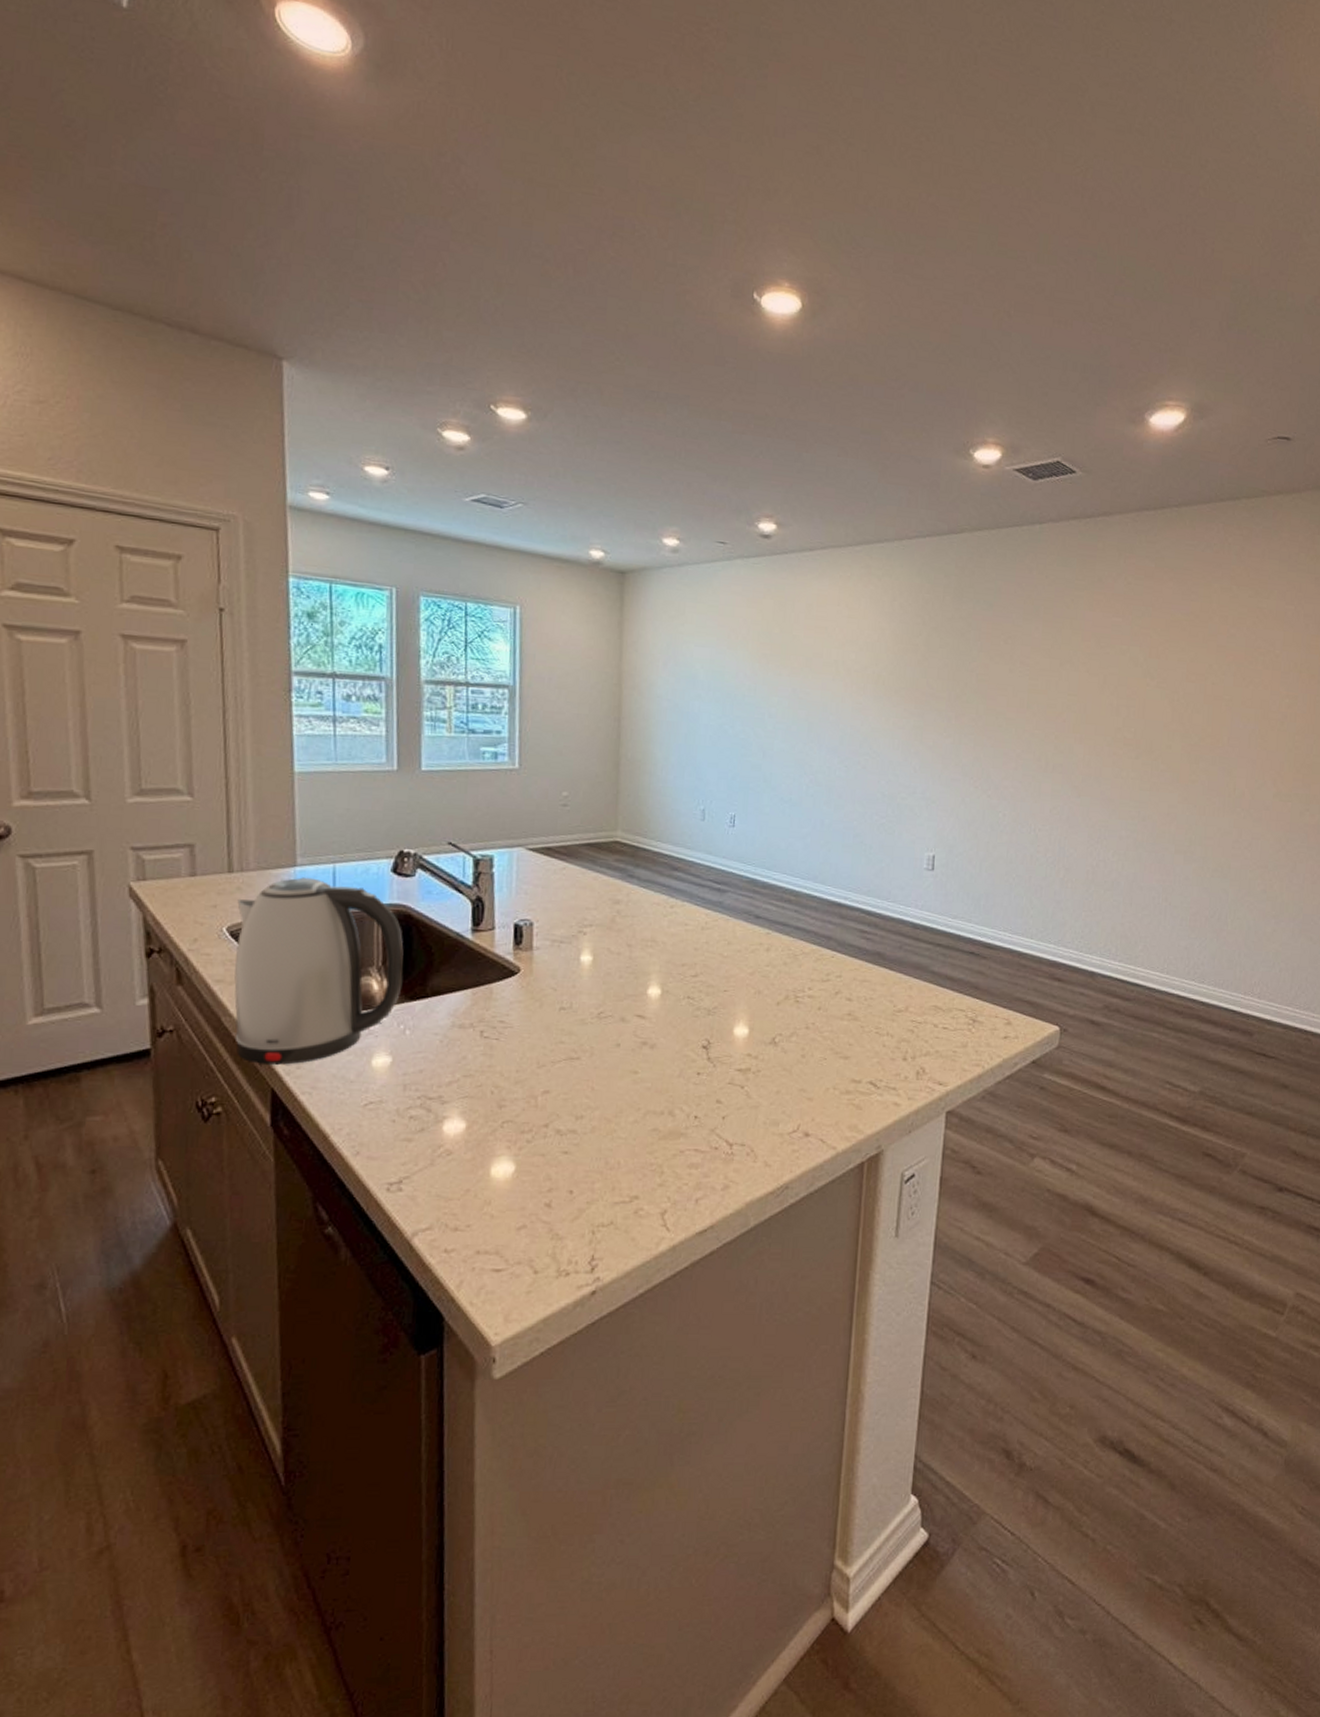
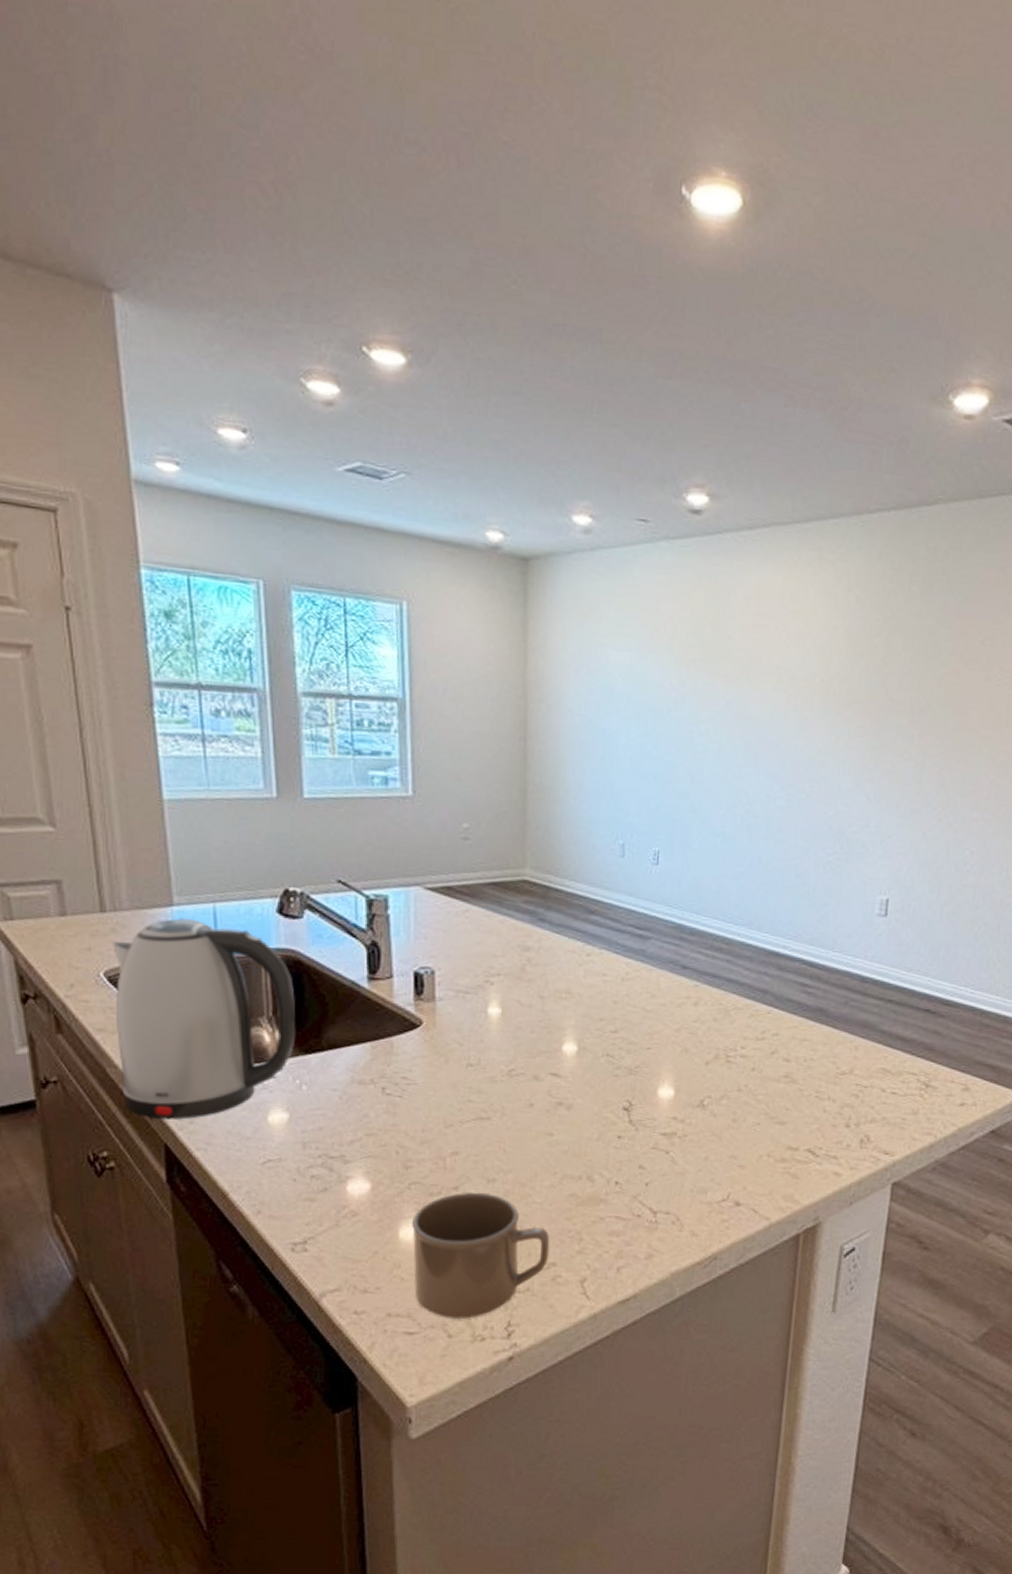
mug: none [503,1129,633,1255] -> present [412,1192,550,1320]

